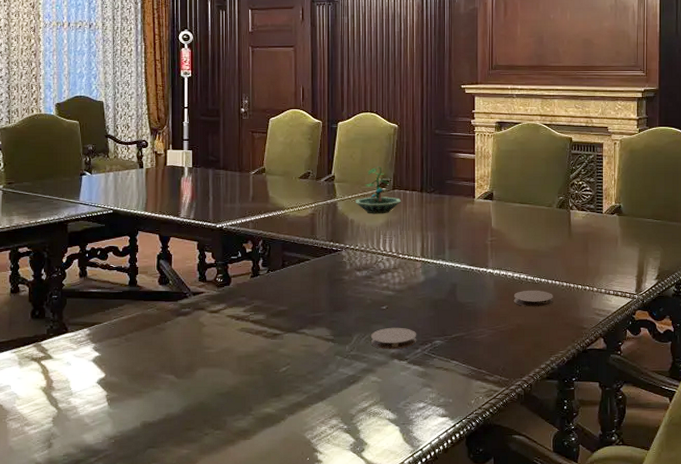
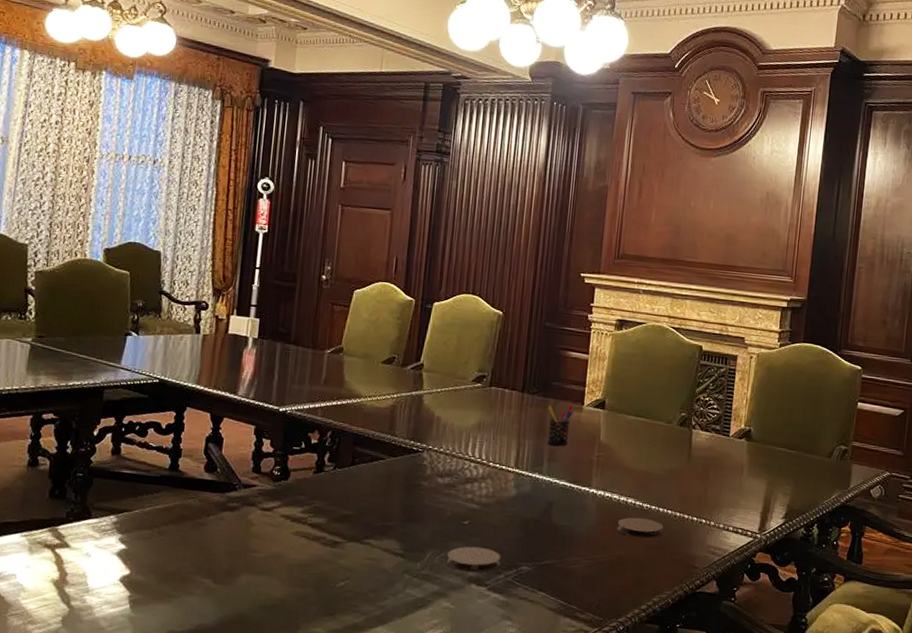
terrarium: present [356,166,401,214] -> none [445,357,498,414]
pen holder: none [444,198,466,235] -> present [548,404,573,446]

